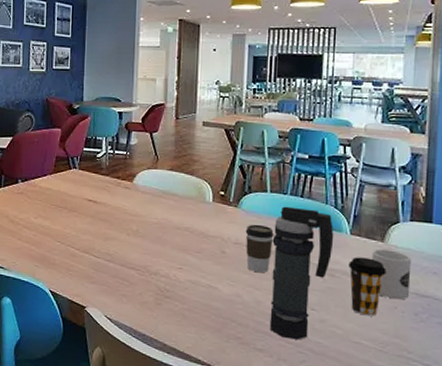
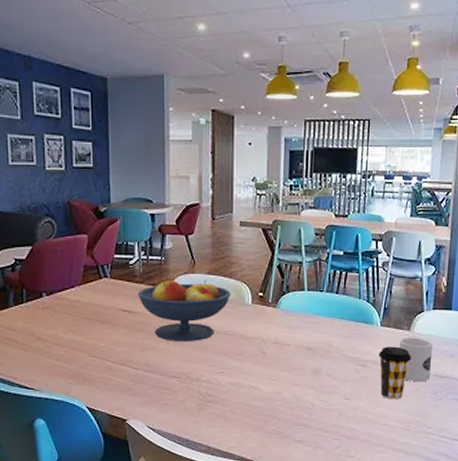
fruit bowl: none [103,174,192,235] -> present [138,279,231,341]
coffee cup: present [245,224,274,273] -> none [284,323,311,370]
smoke grenade: present [269,206,334,340] -> none [308,303,366,428]

